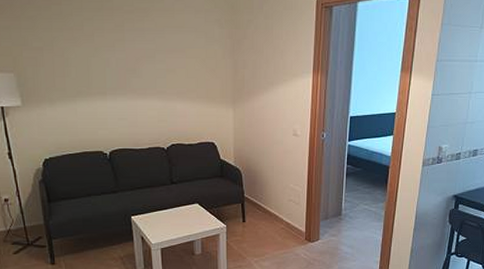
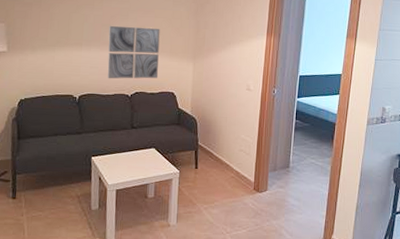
wall art: none [135,69,196,131] -> present [107,25,160,79]

